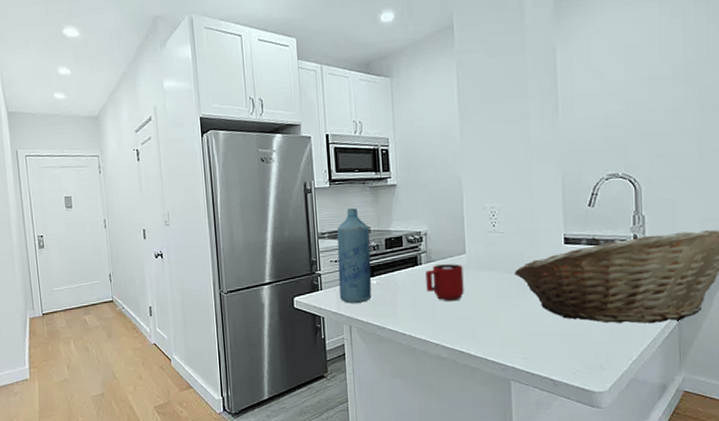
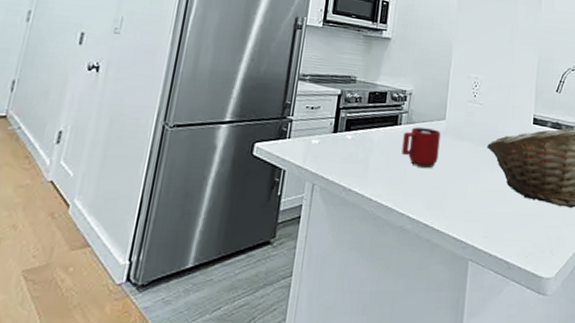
bottle: present [337,208,372,303] -> none [309,54,355,158]

